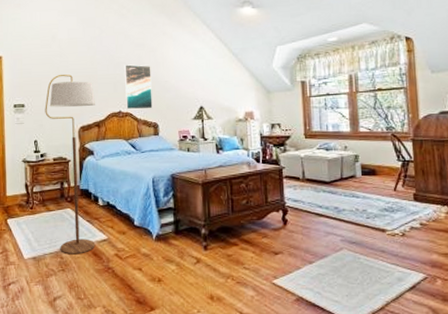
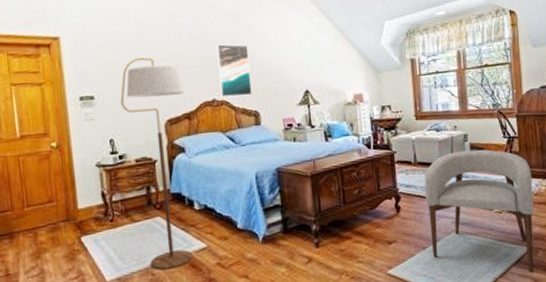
armchair: none [312,170,432,301] -> present [424,149,535,272]

